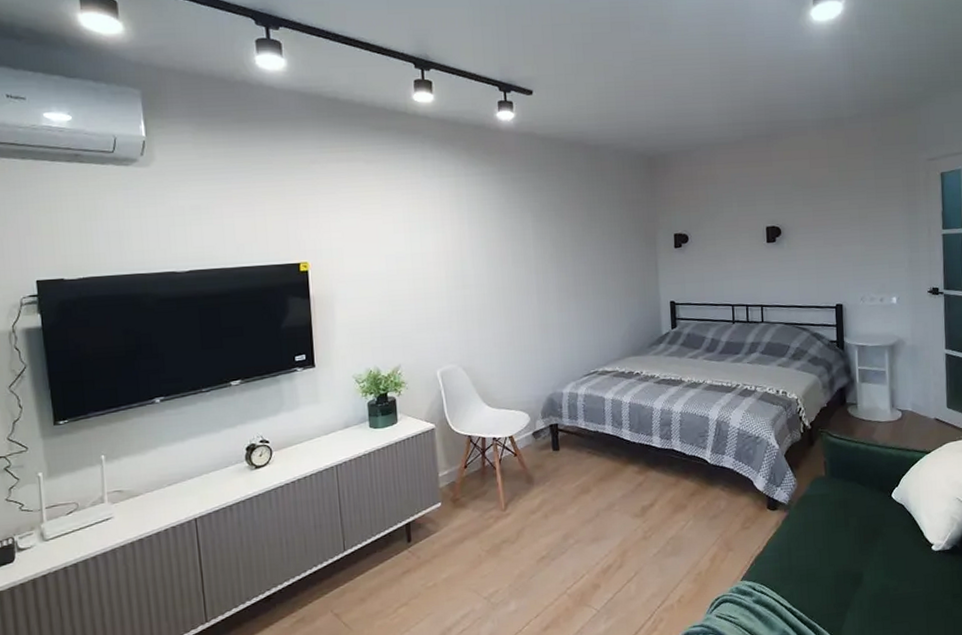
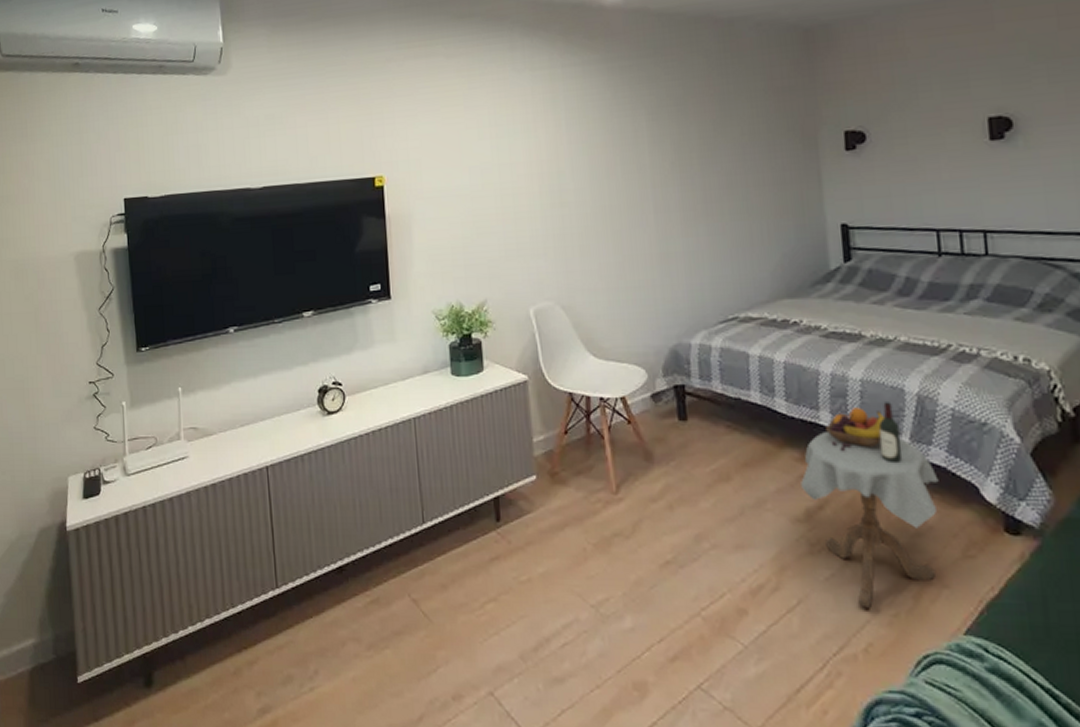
side table: none [639,426,729,572] -> present [801,402,939,608]

